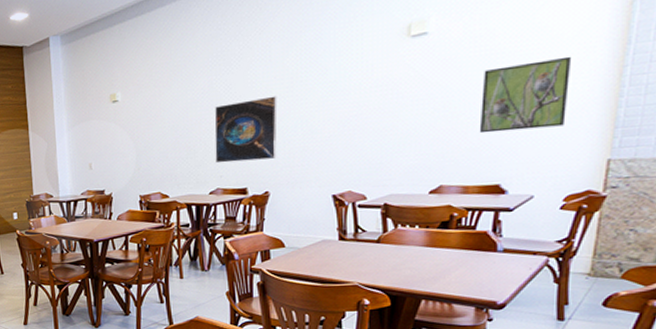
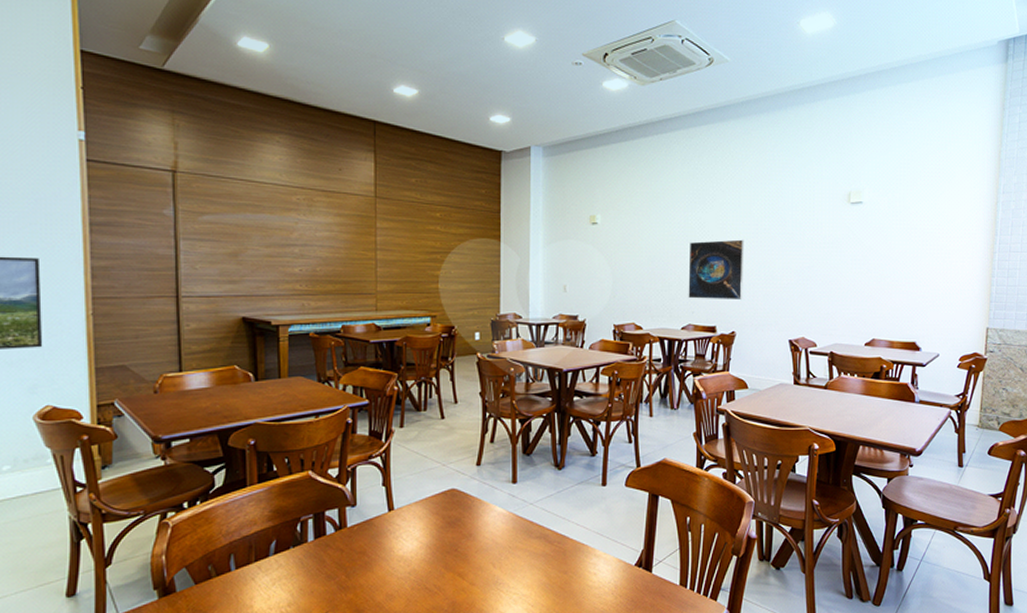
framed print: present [479,56,572,134] -> none [900,239,961,296]

